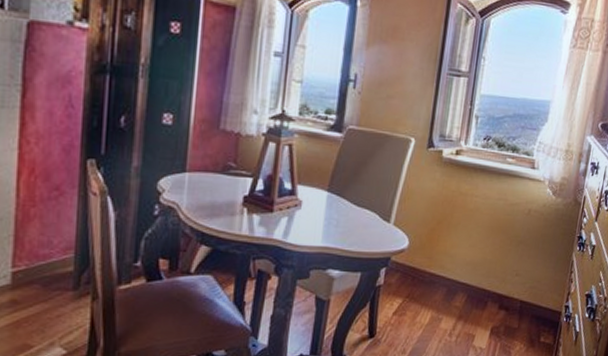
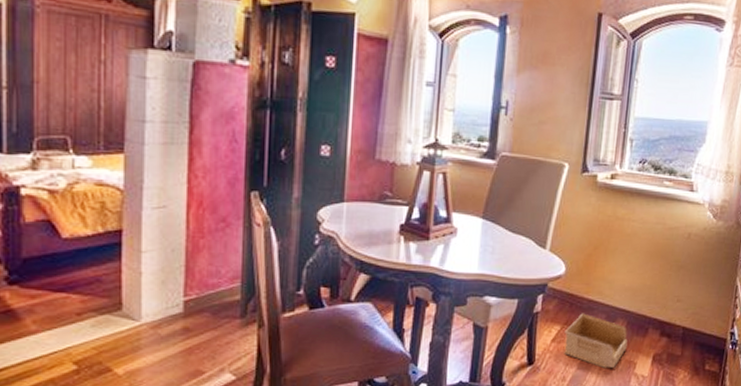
storage bin: none [405,286,467,342] -> present [564,313,628,369]

